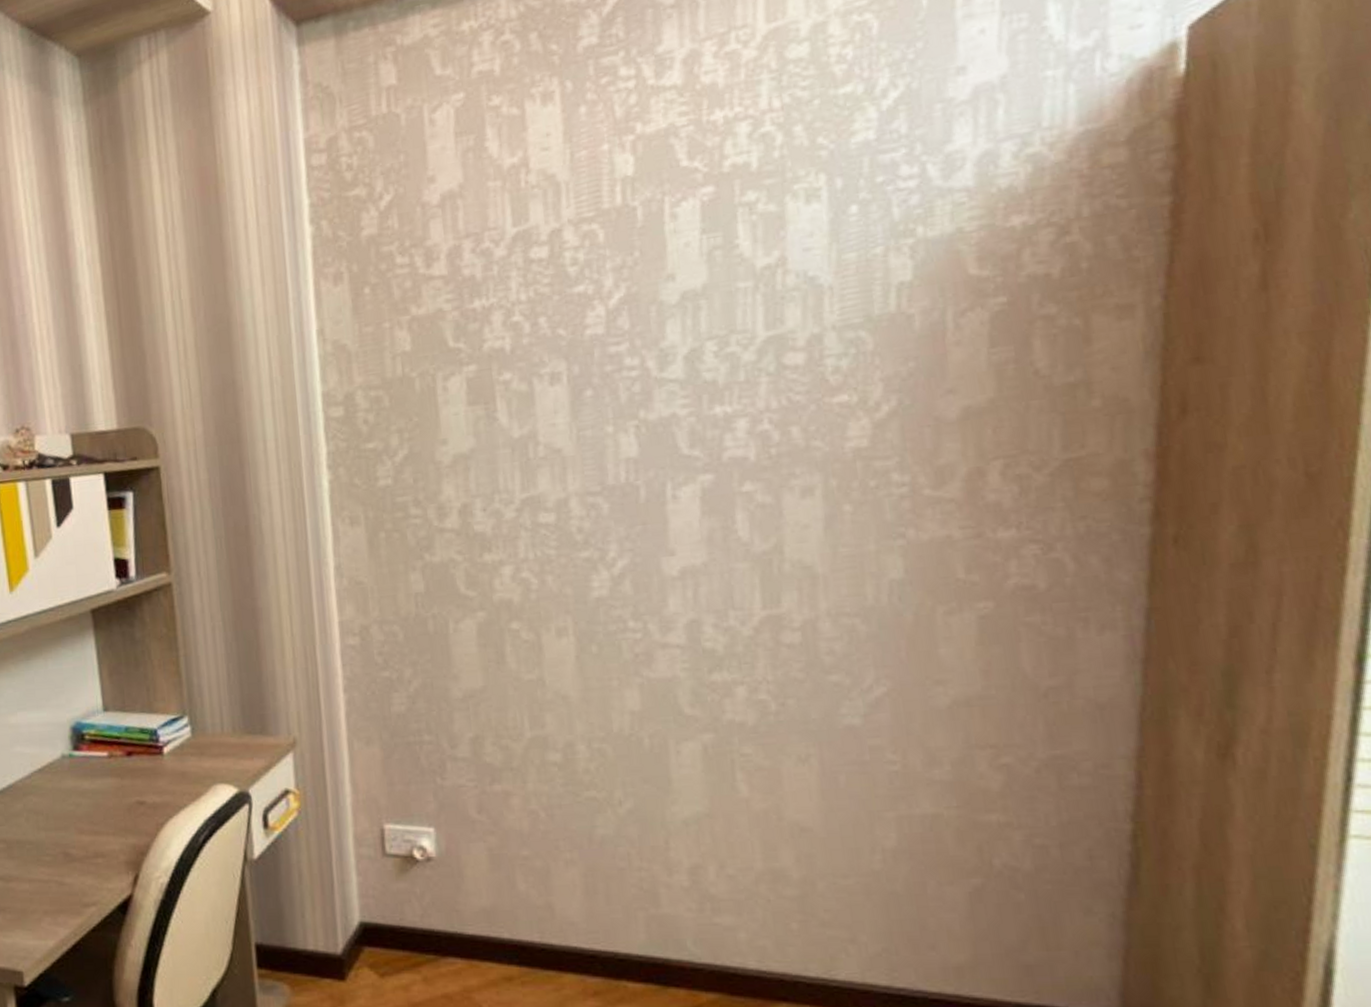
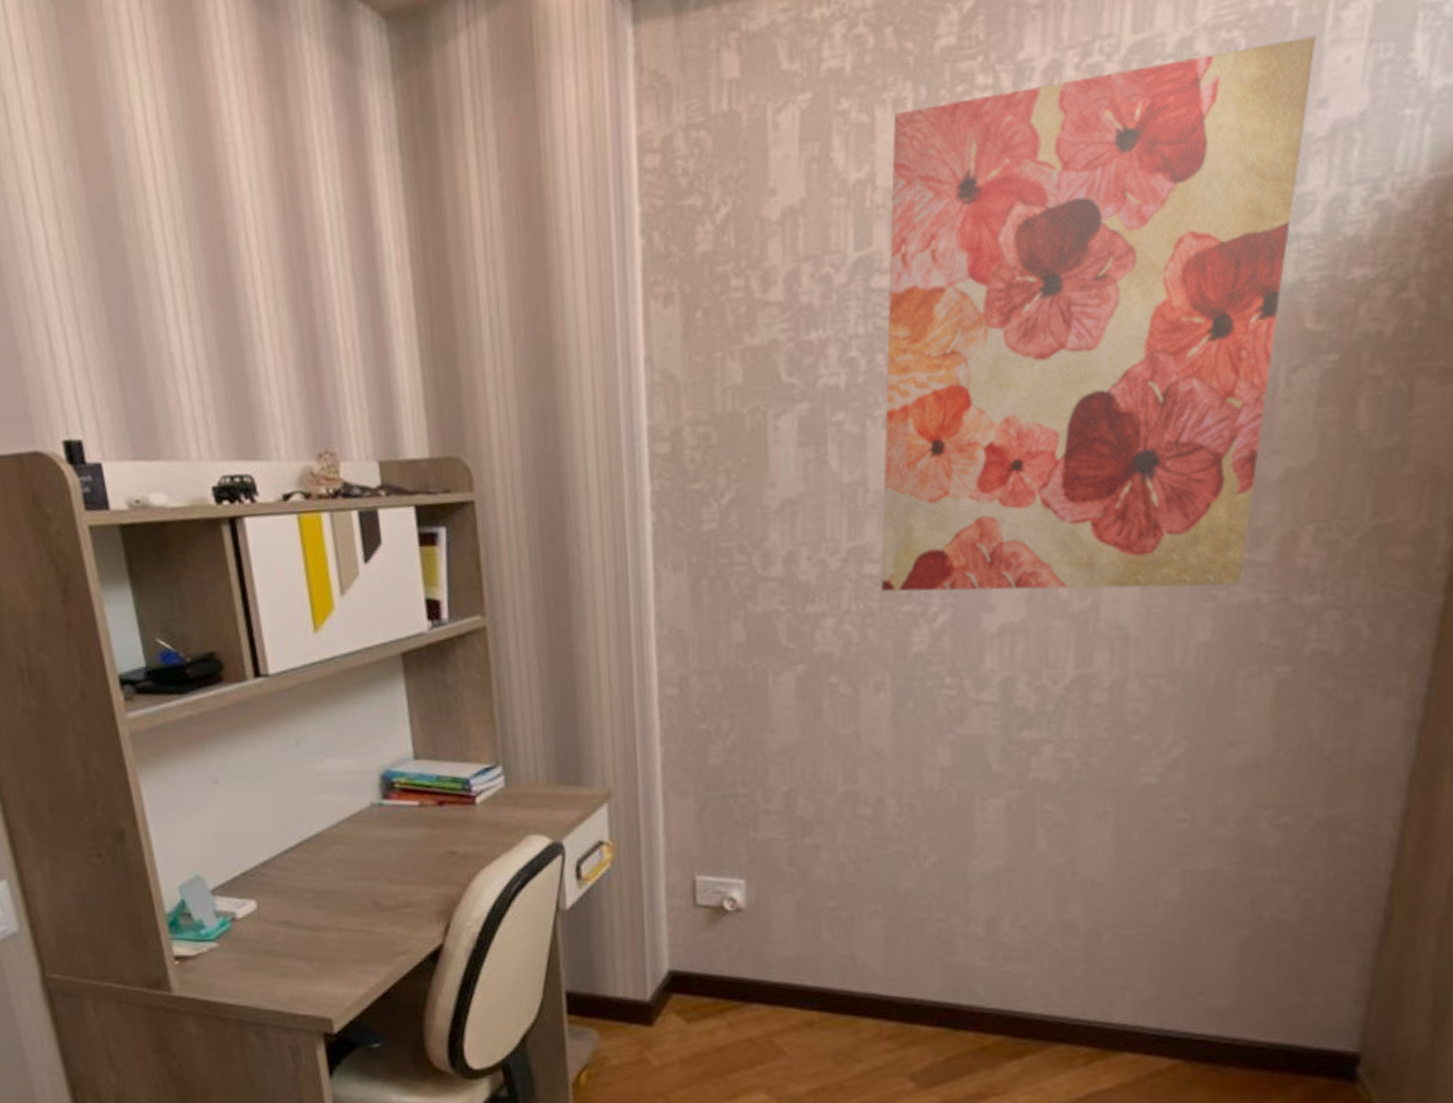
wall art: none [543,13,948,540] -> present [881,36,1316,593]

